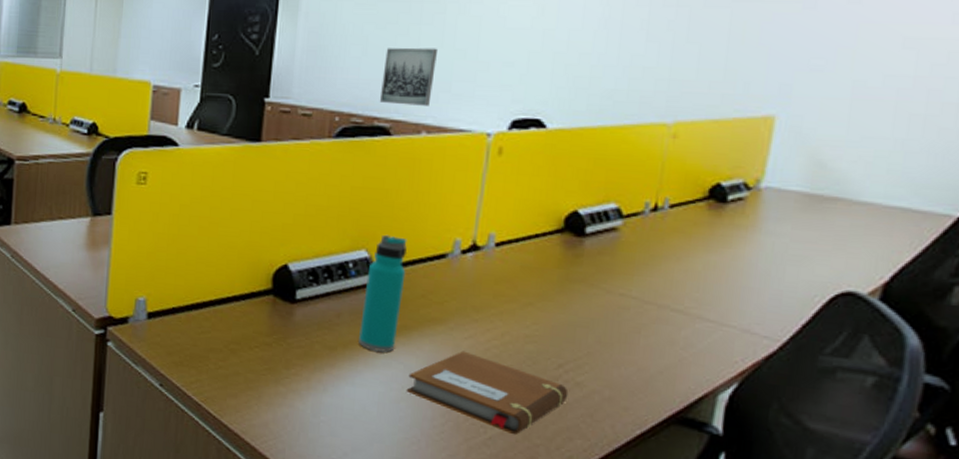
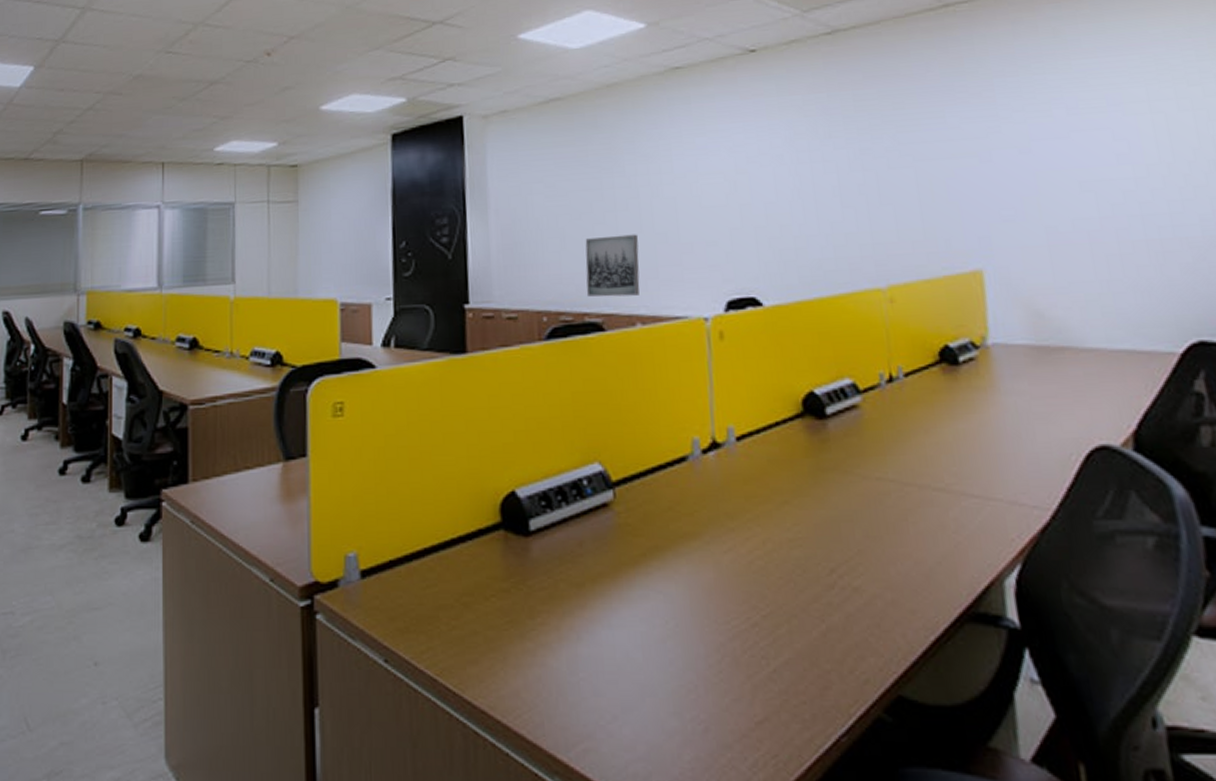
water bottle: present [359,234,408,352] -> none [605,442,650,582]
notebook: present [407,351,569,435] -> none [670,567,849,663]

